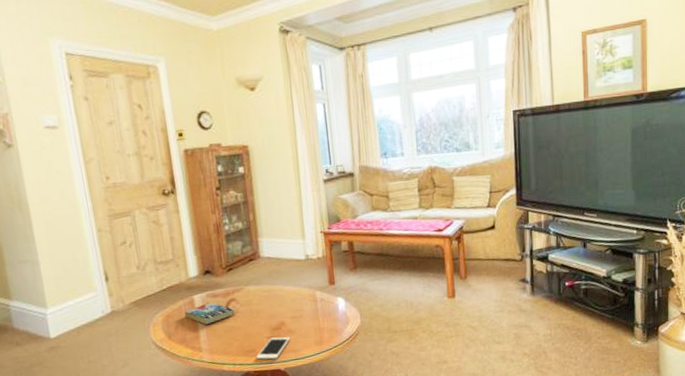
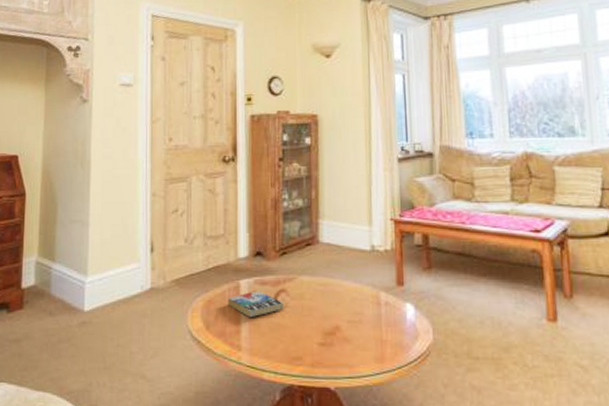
cell phone: present [256,337,290,360] -> none [303,345,345,374]

